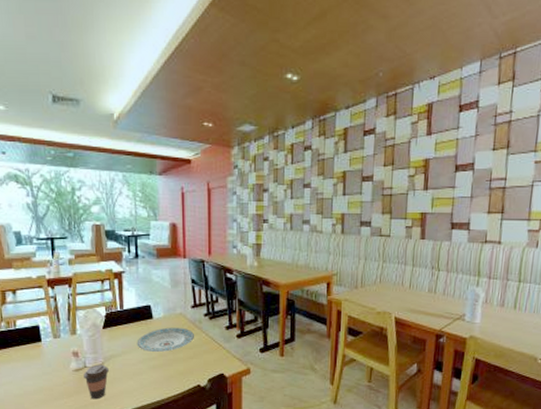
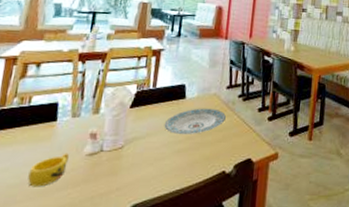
cup: none [29,369,59,397] -> present [28,153,69,187]
coffee cup: present [84,364,109,400] -> none [97,148,128,190]

